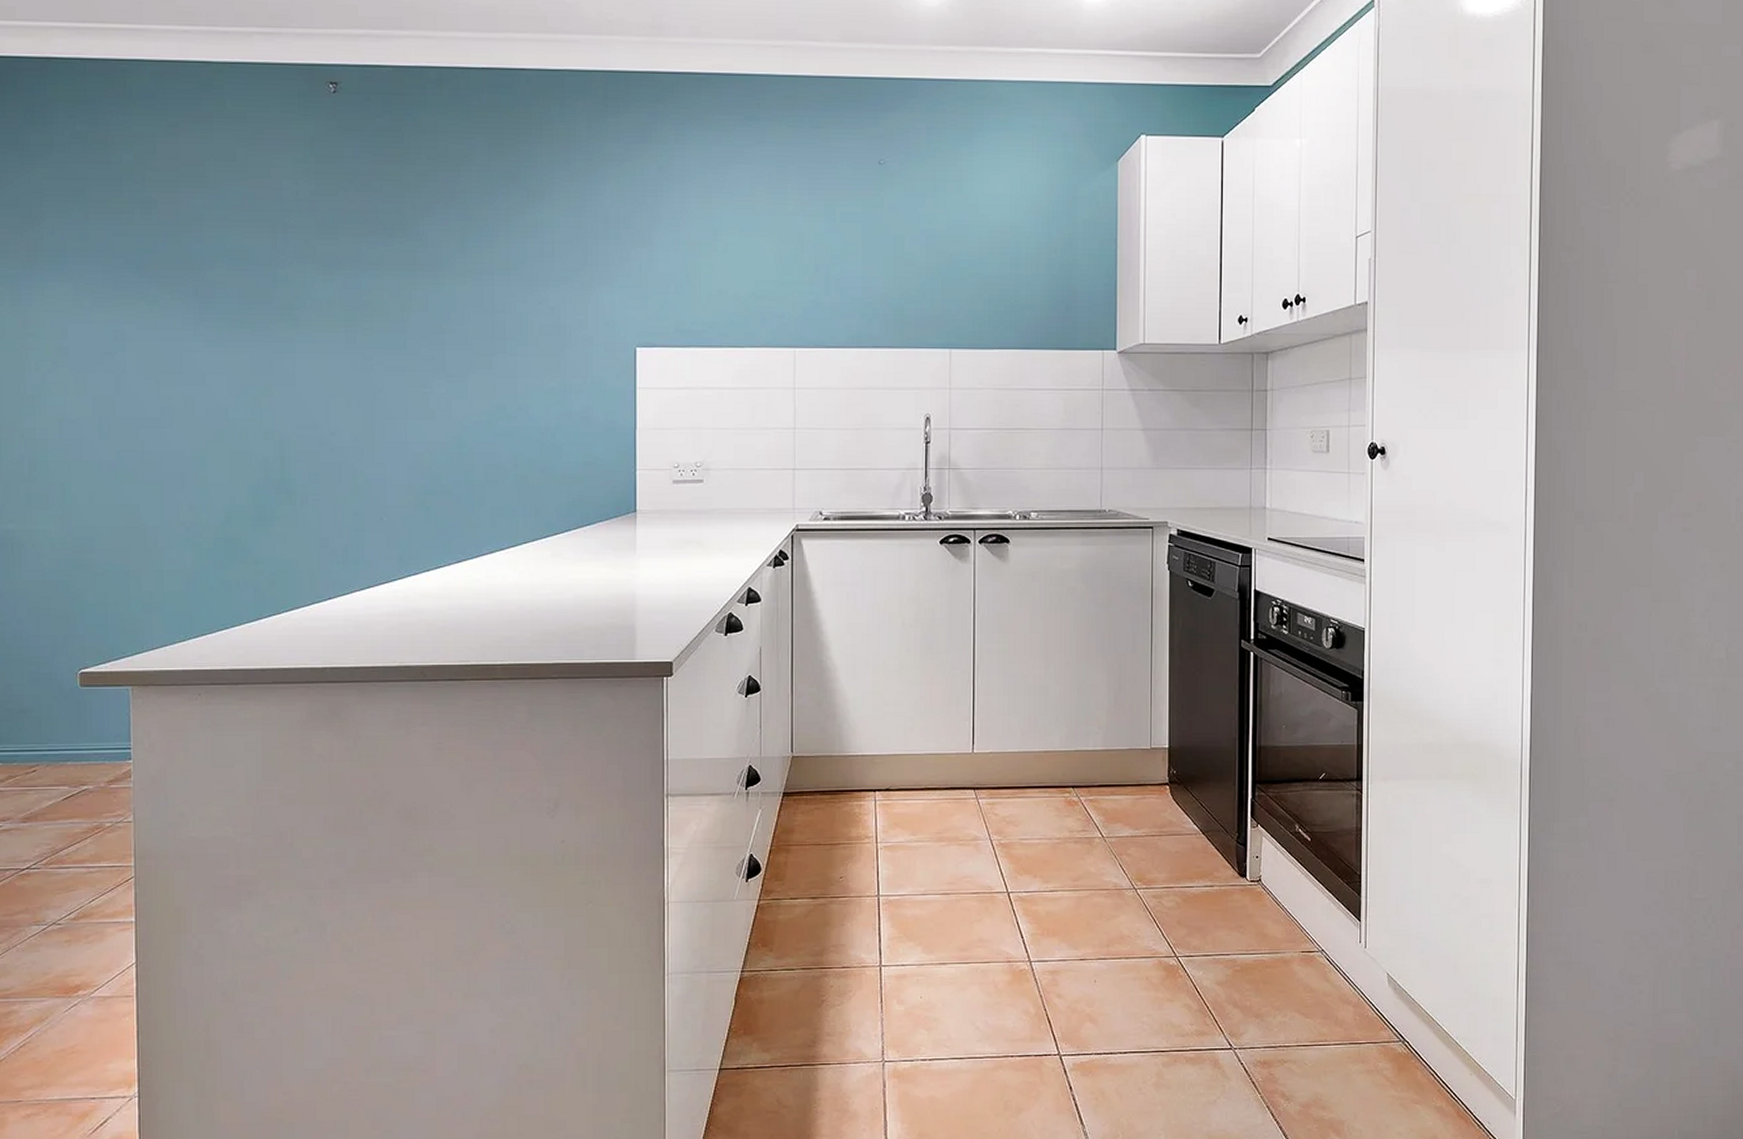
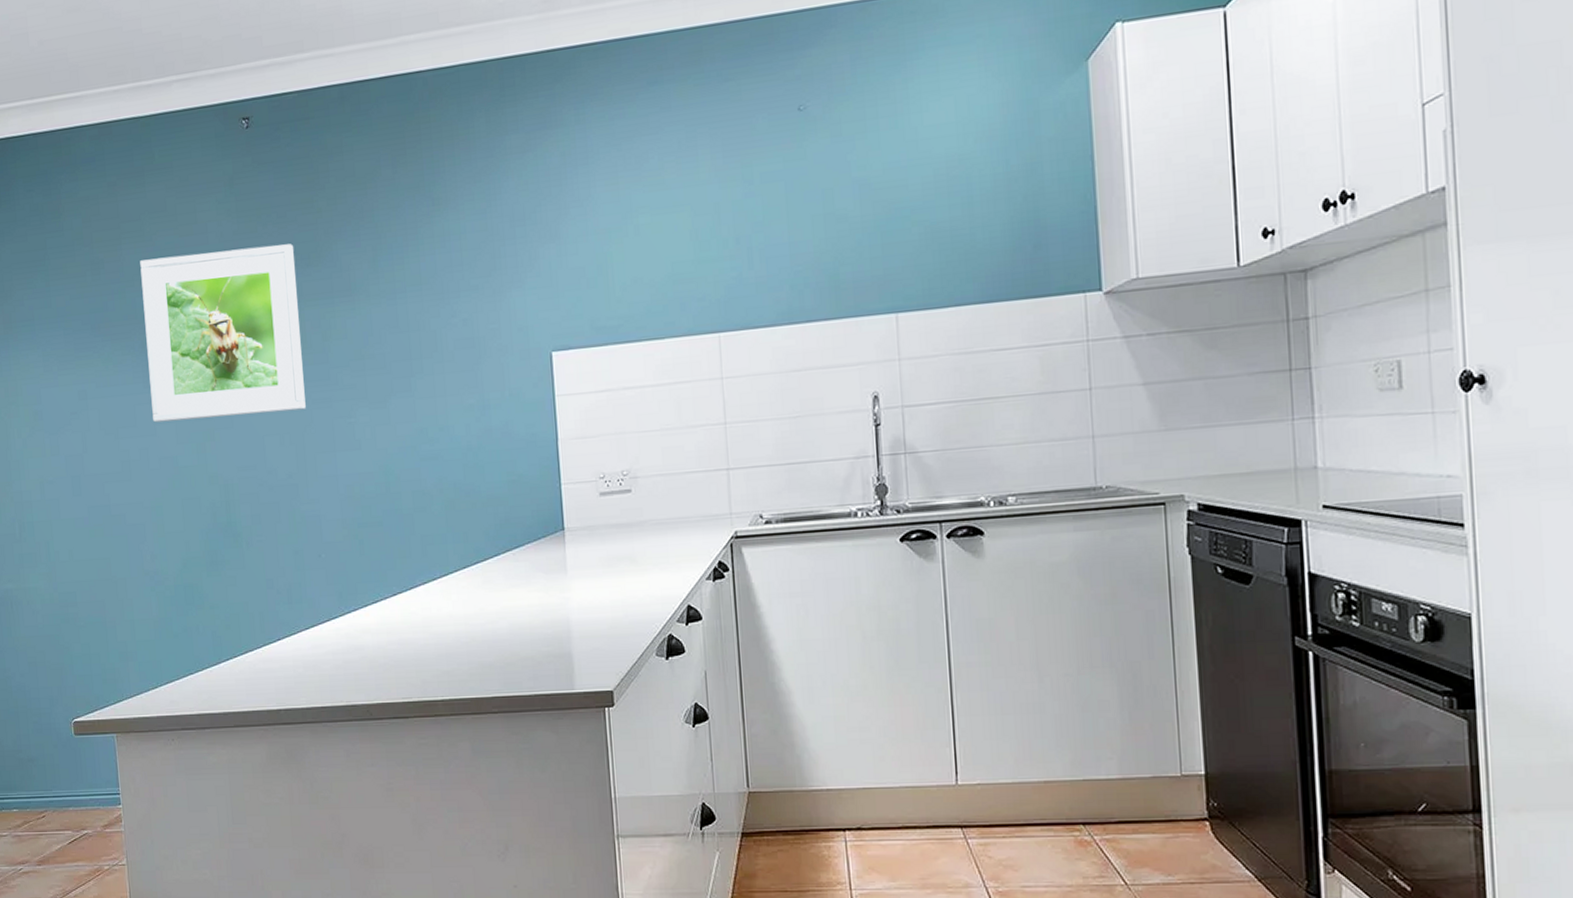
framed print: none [200,206,378,375] -> present [140,244,306,423]

